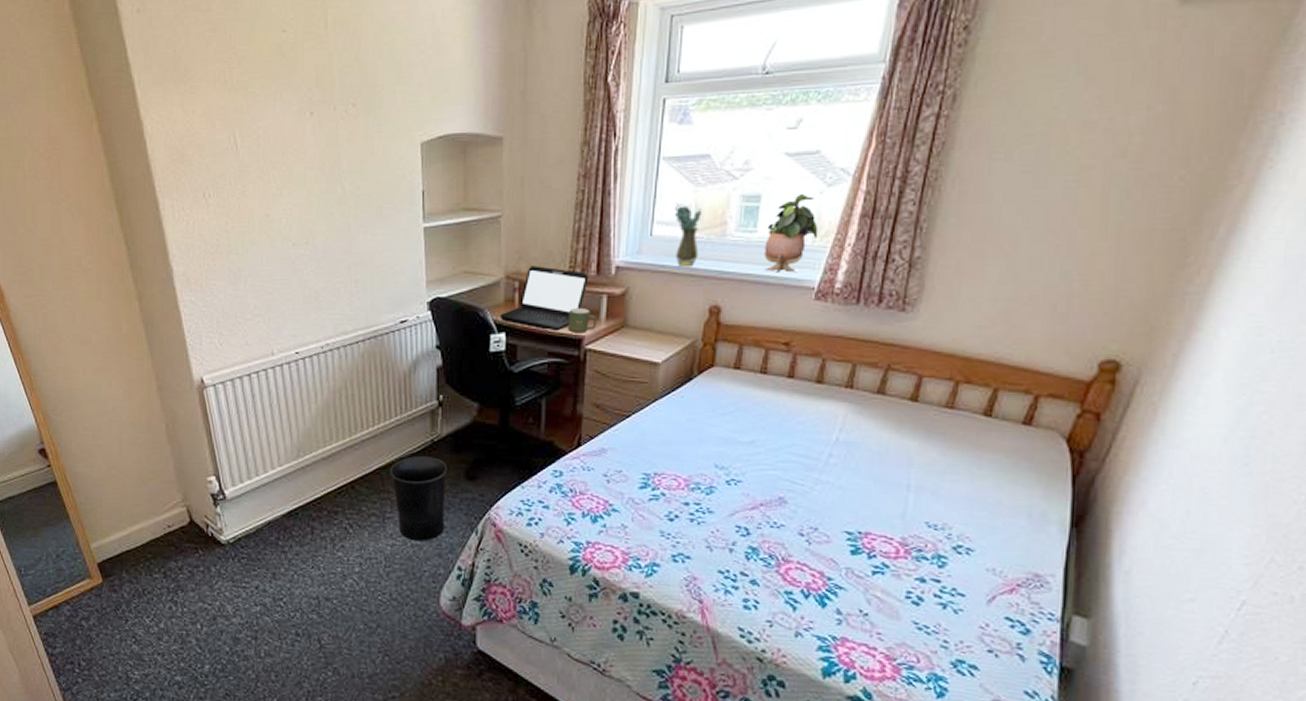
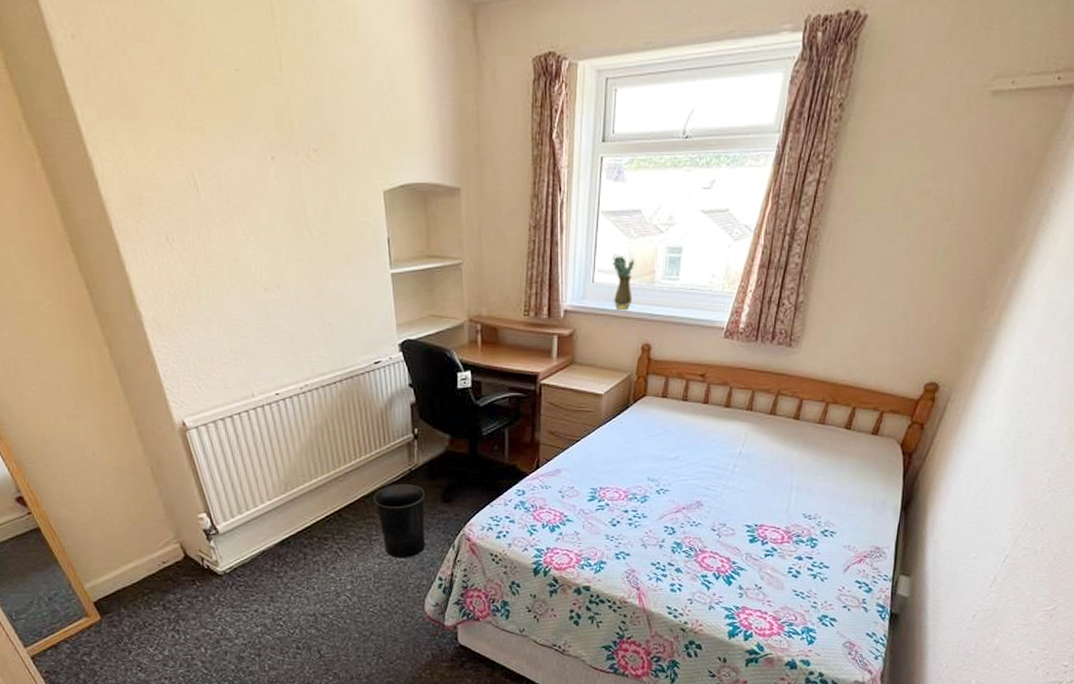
laptop: present [500,266,589,332] -> none [465,310,541,369]
mug: present [568,307,597,335] -> none [525,347,549,371]
potted plant: present [764,193,819,273] -> none [685,246,727,315]

